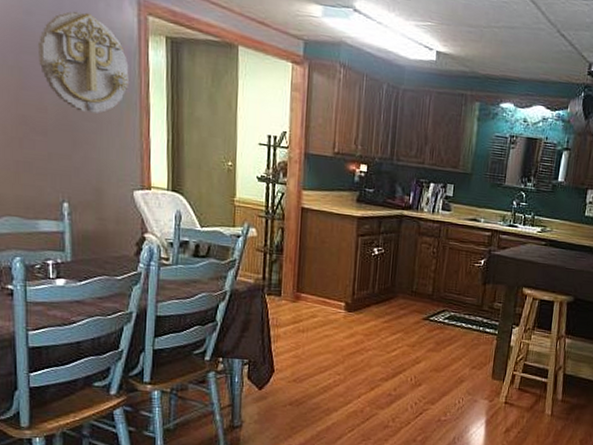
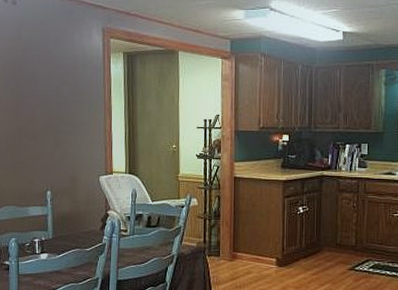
wall decoration: present [39,11,130,114] -> none [32,43,97,118]

